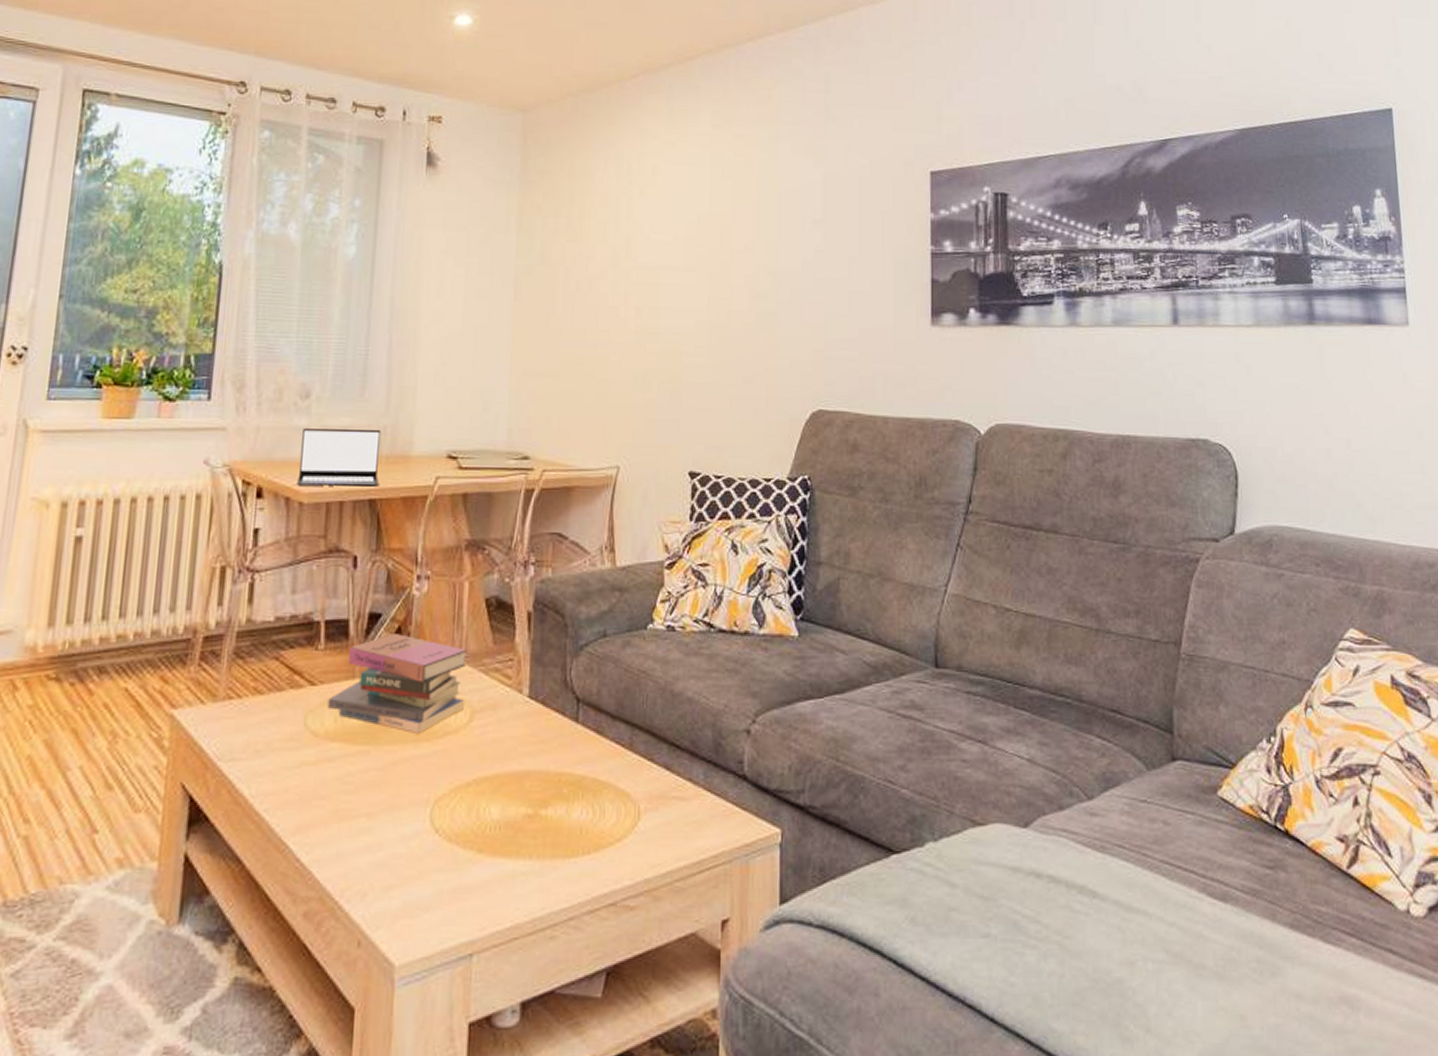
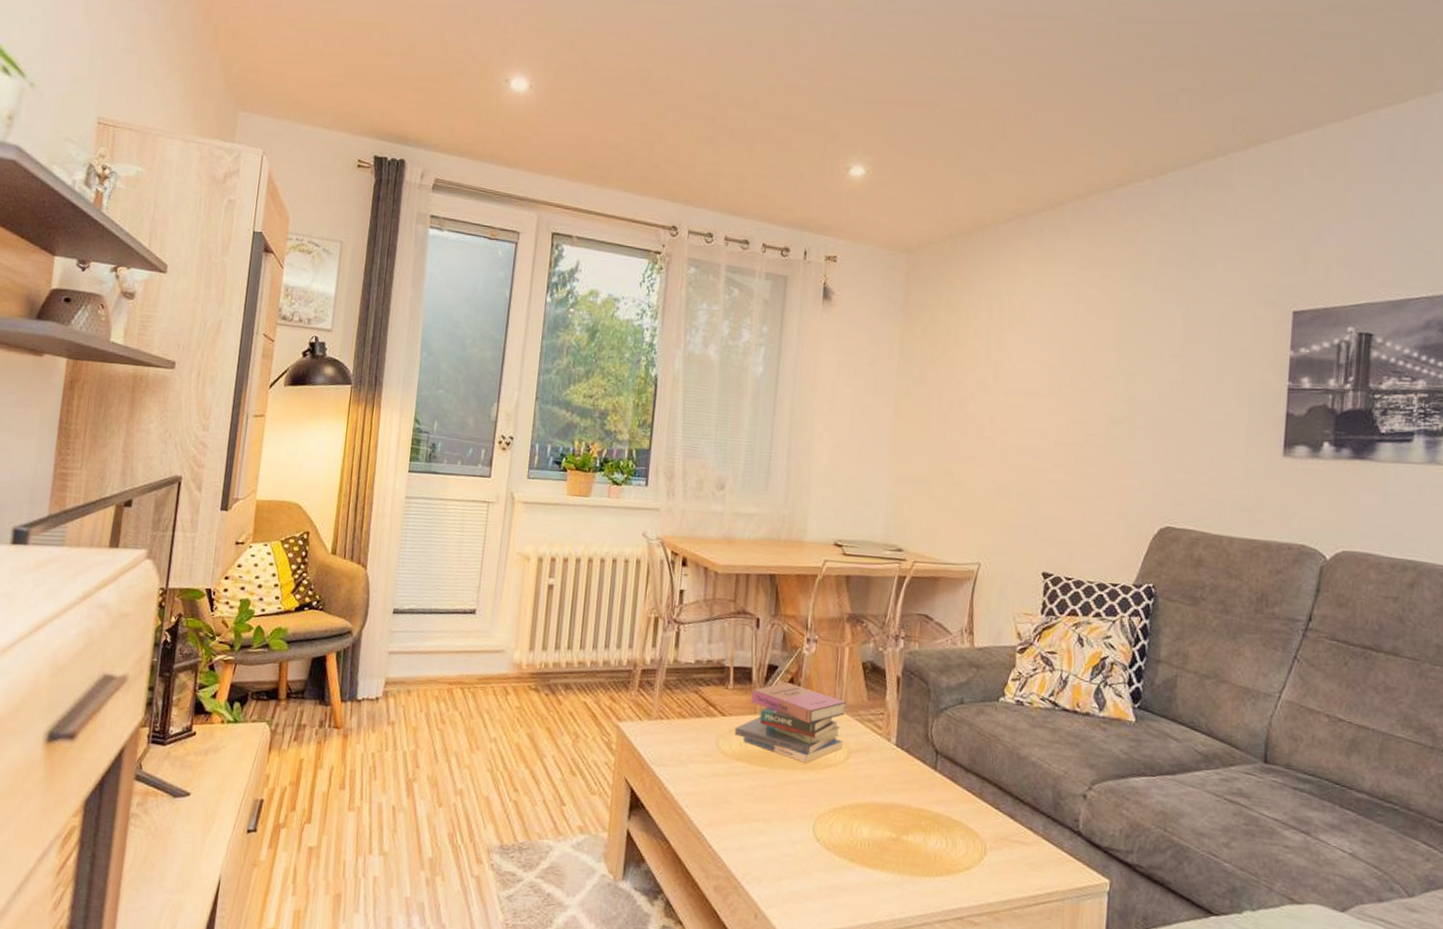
laptop: present [297,428,382,486] -> none [713,513,781,564]

